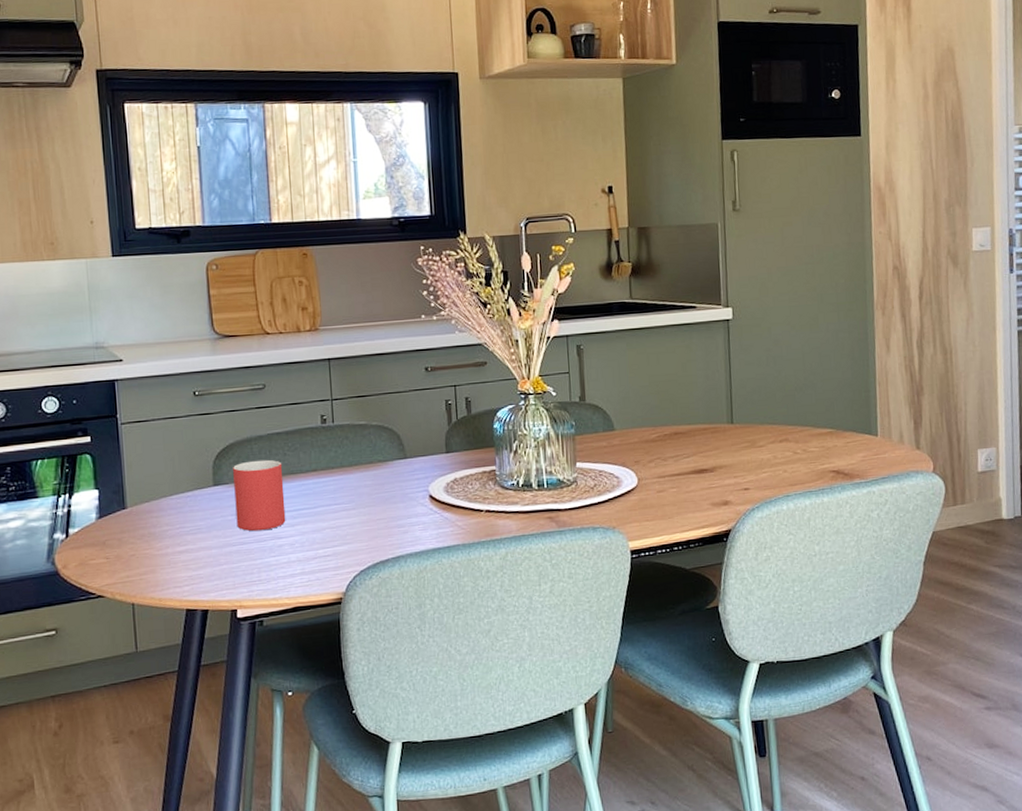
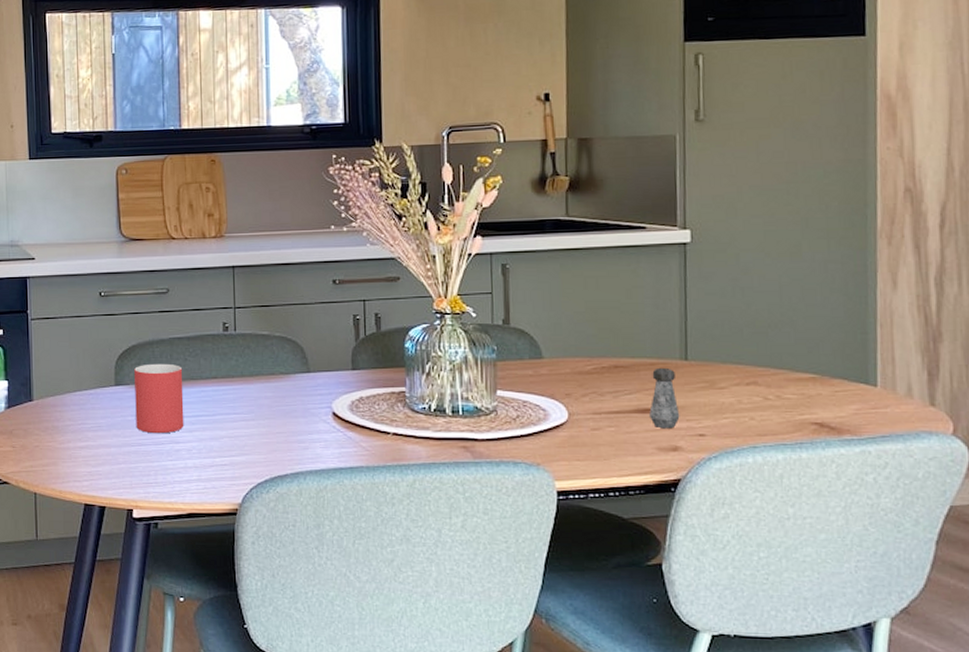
salt shaker: none [704,431,729,486] -> present [649,367,680,429]

